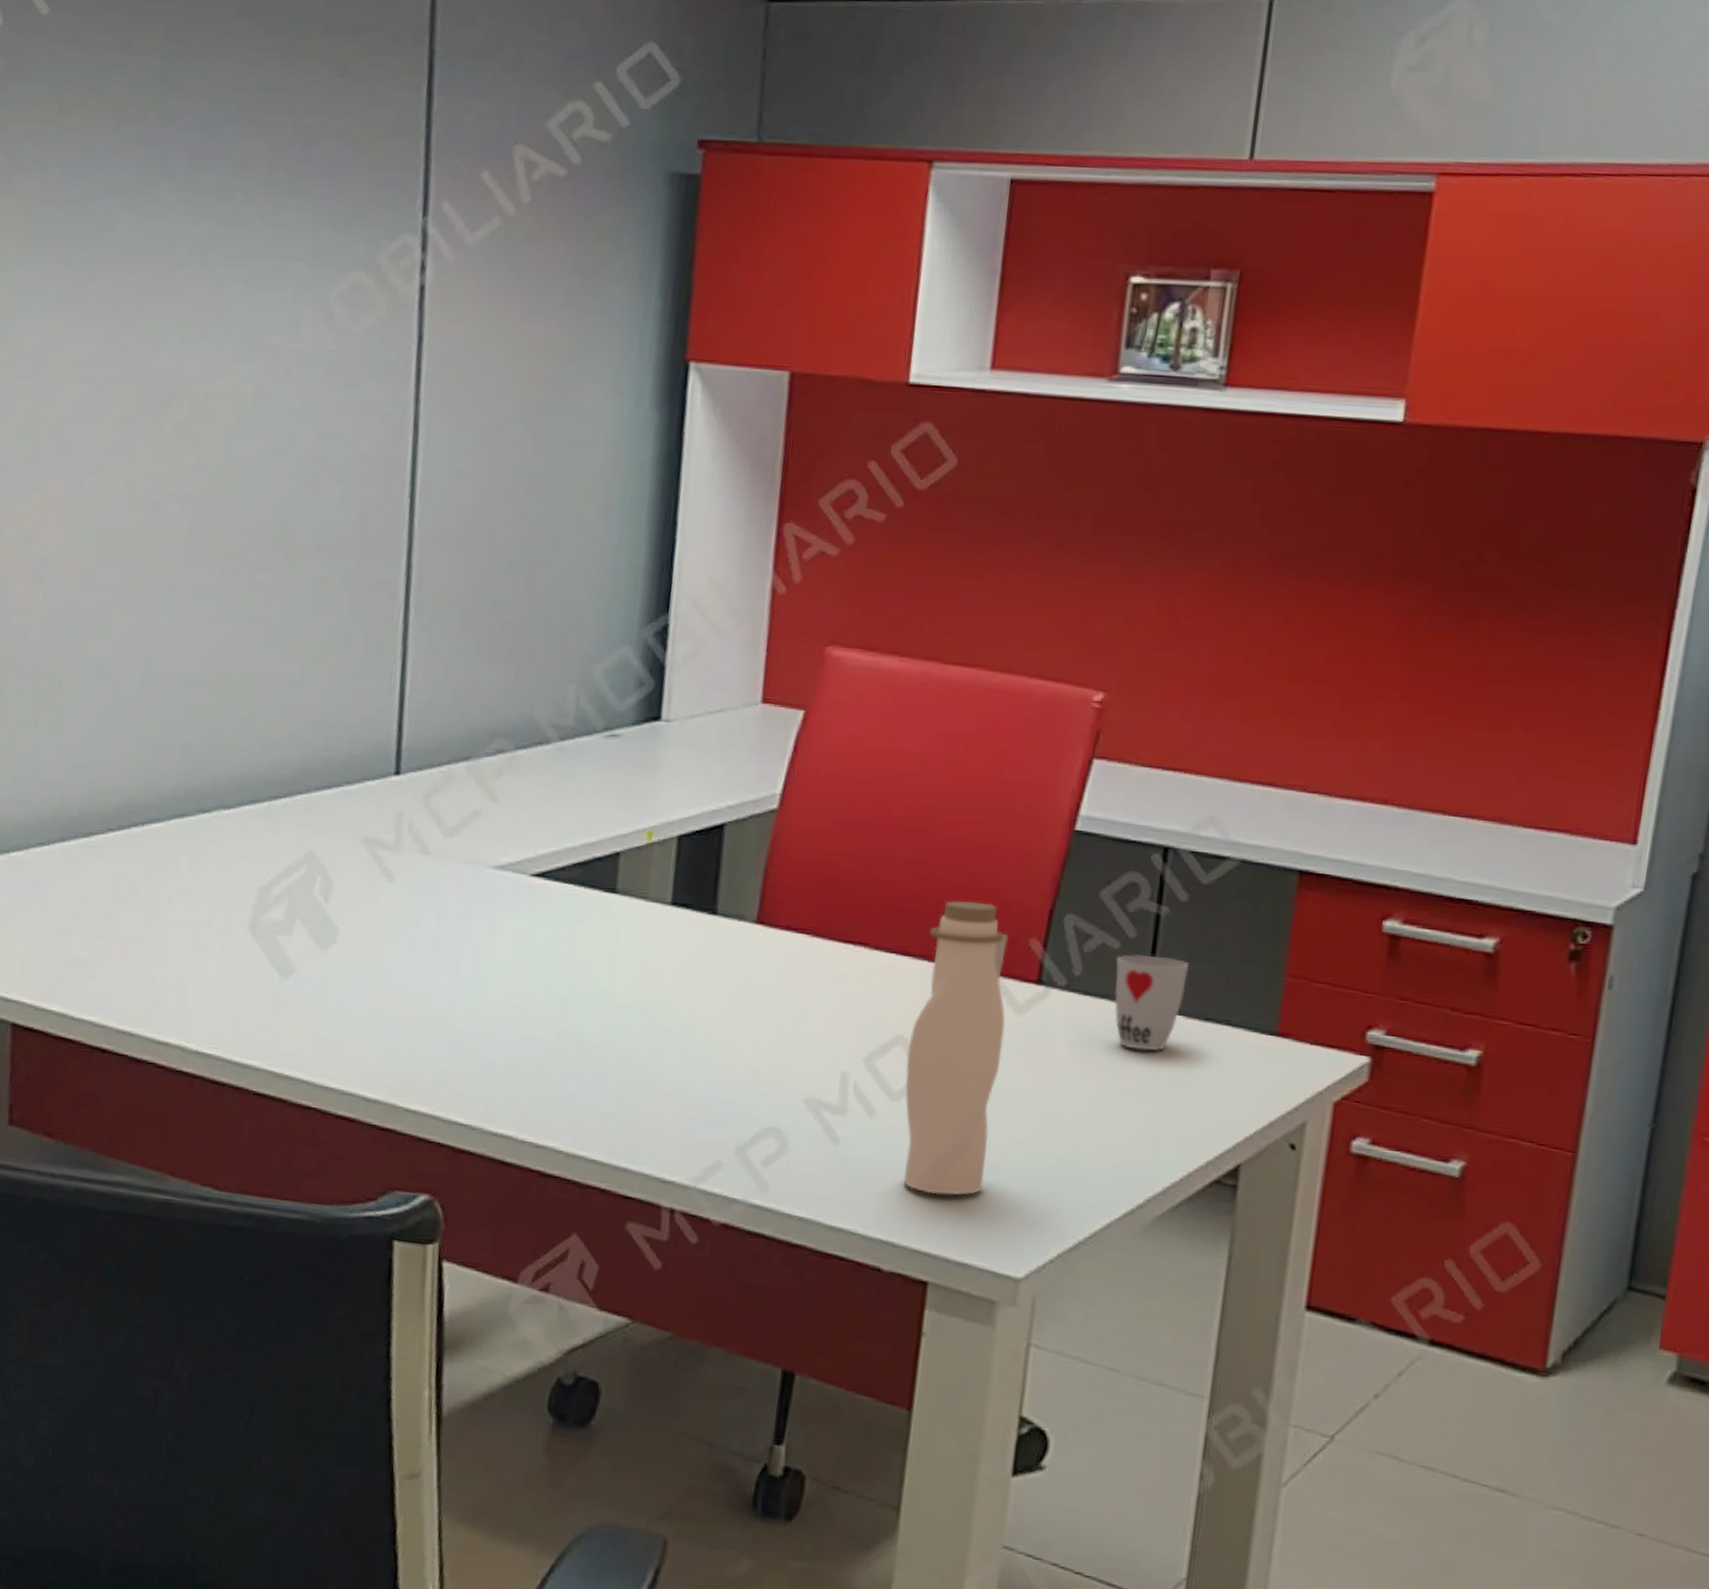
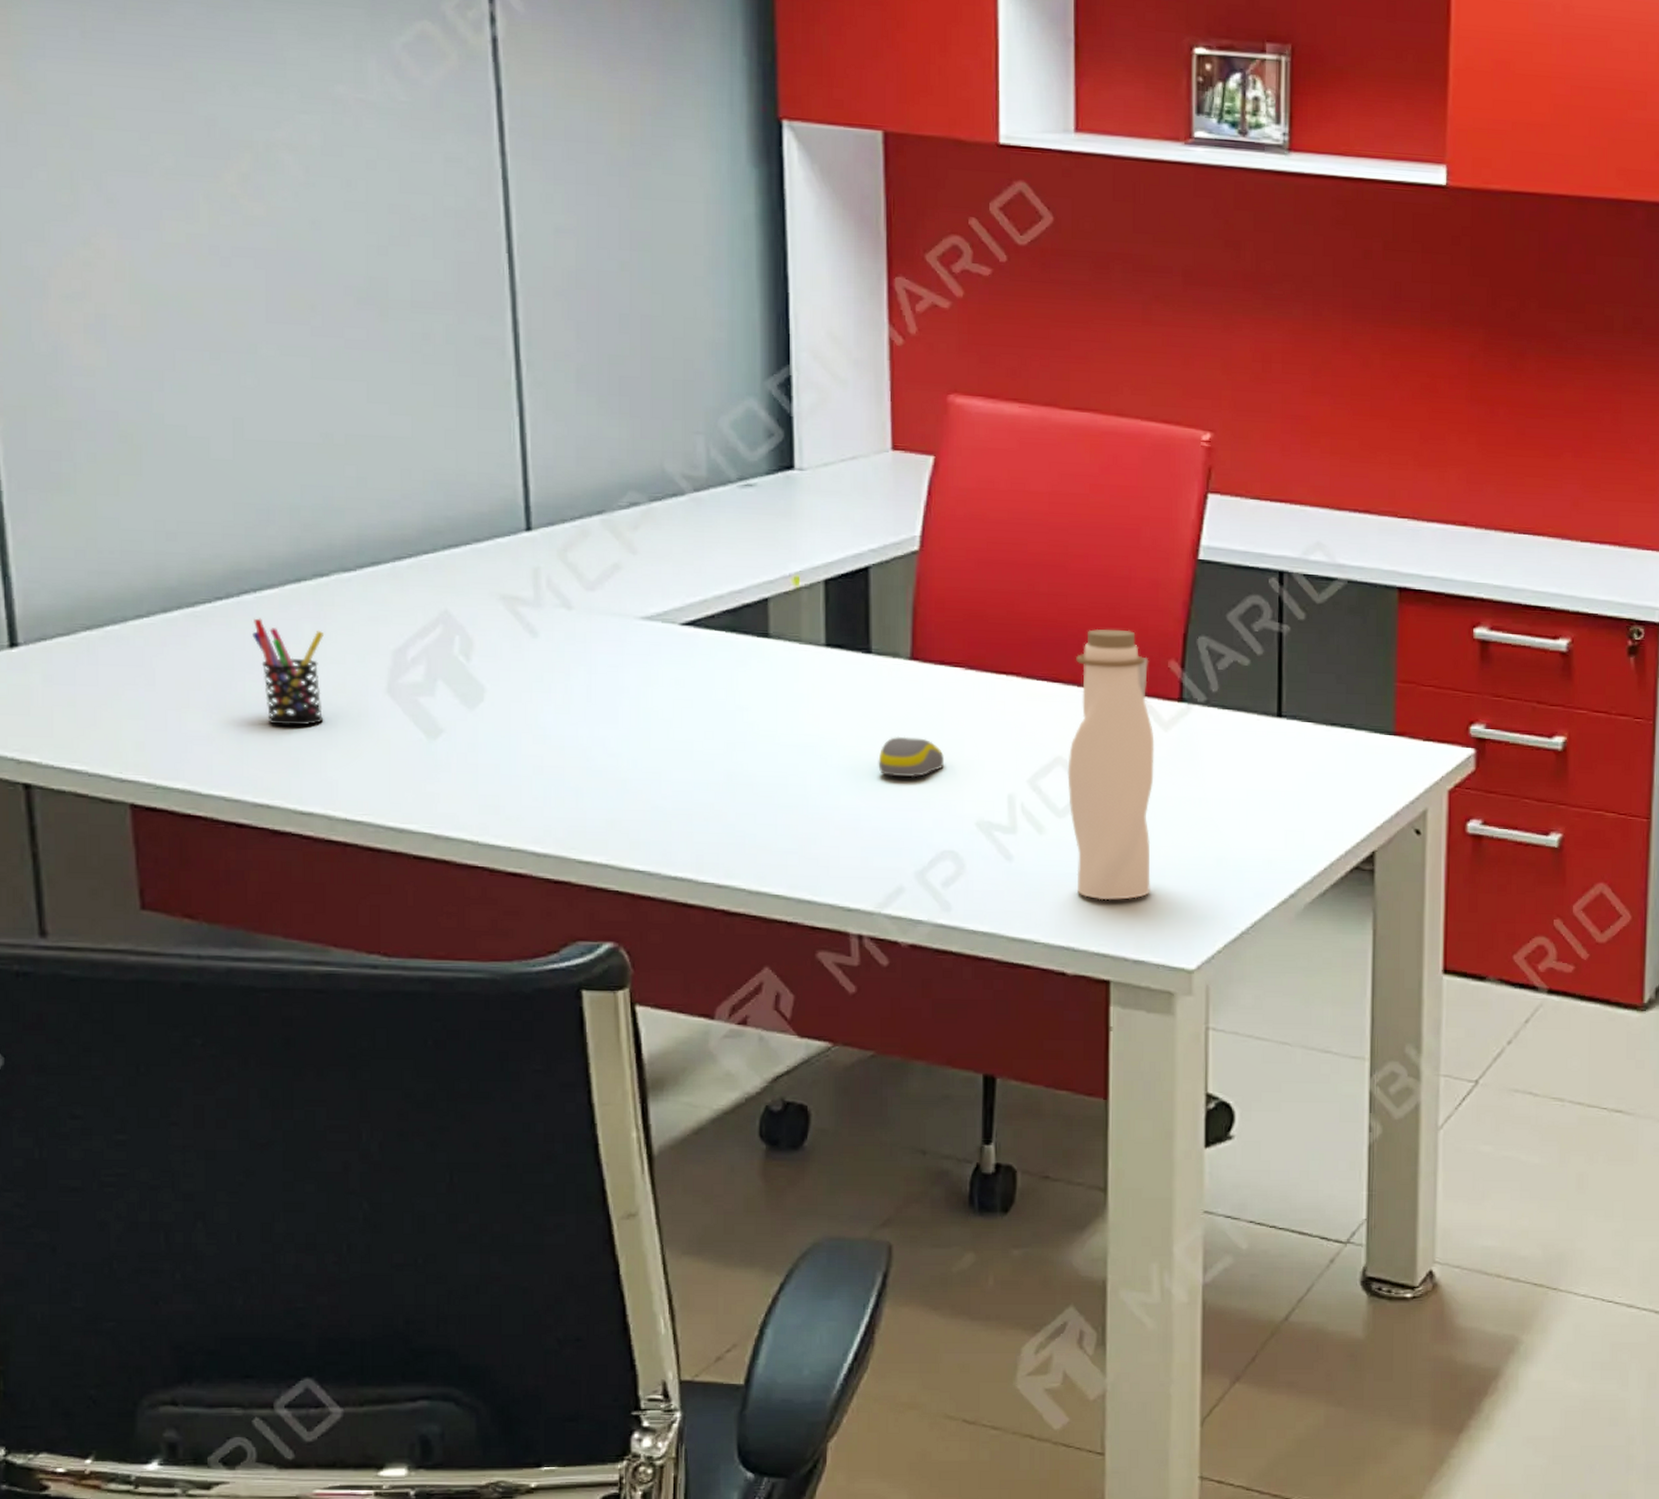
pen holder: none [136,850,199,957] -> present [252,618,324,726]
computer mouse: none [710,1002,779,1048] -> present [878,736,944,778]
cup: present [1114,954,1190,1052] -> none [1247,669,1313,756]

